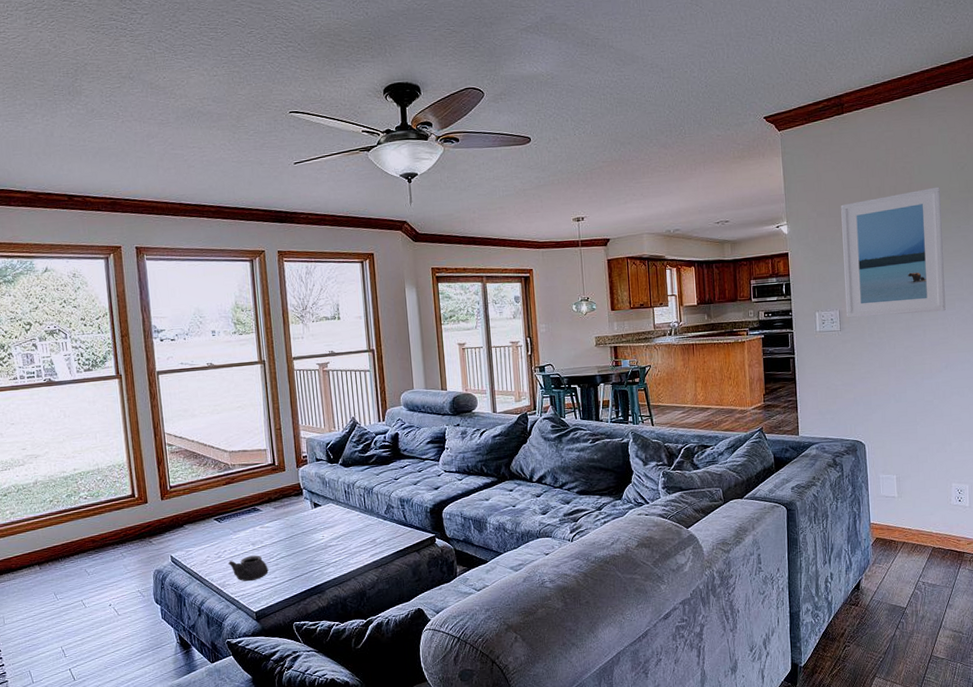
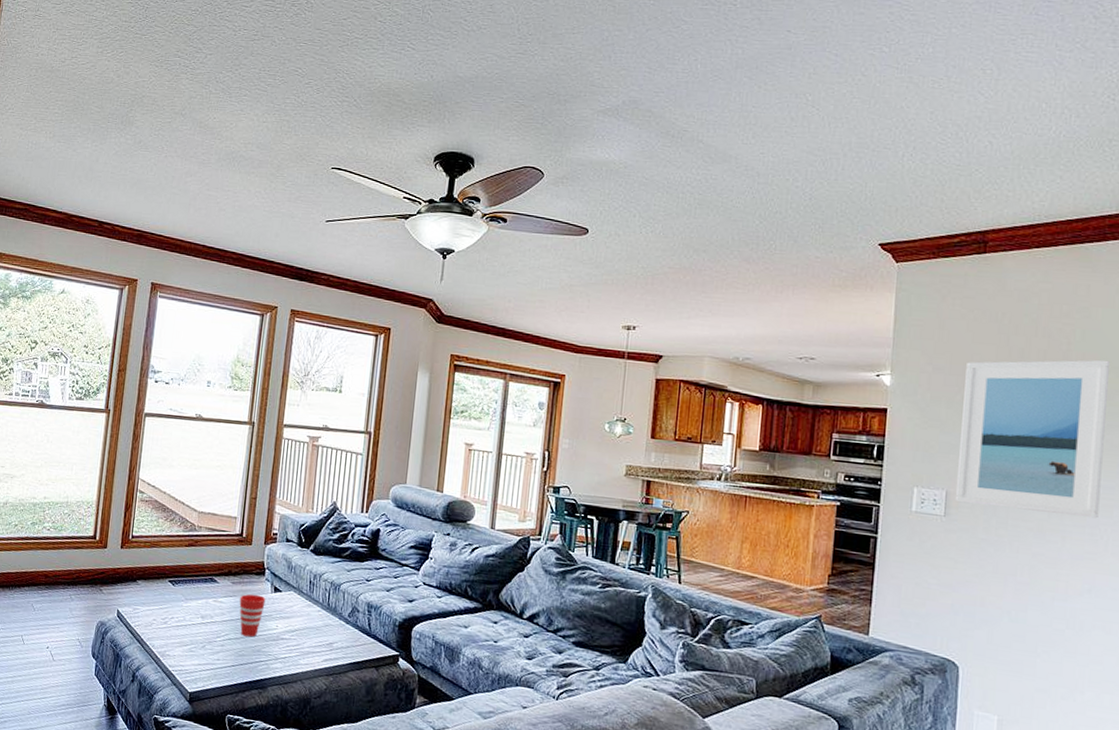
teapot: present [228,555,269,582] -> none [172,629,213,658]
cup: none [284,513,309,552] -> present [239,594,266,637]

